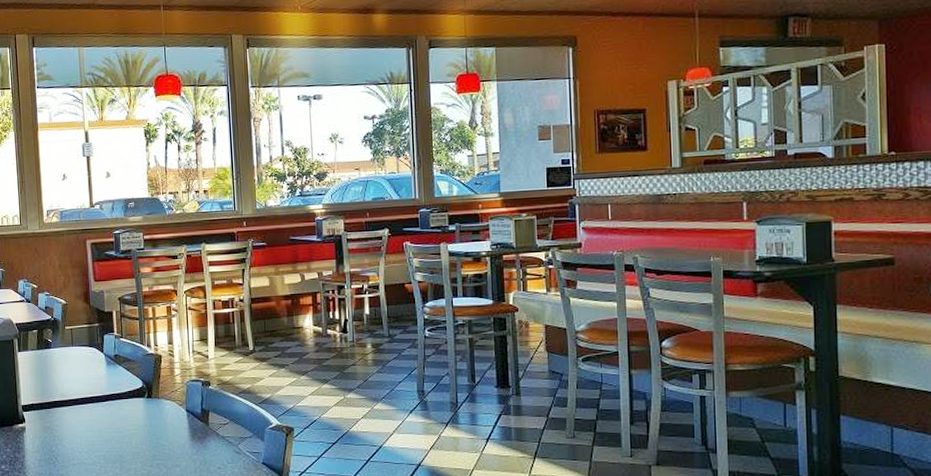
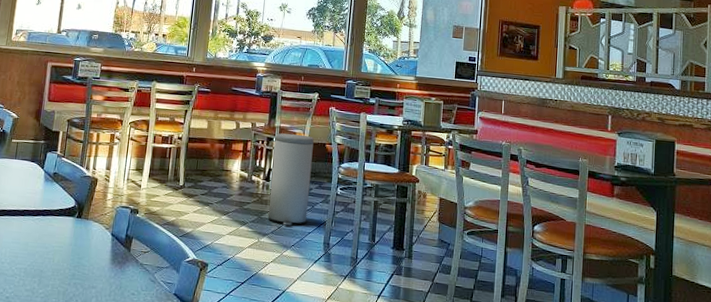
pedal bin: none [346,277,395,378] -> present [267,133,314,226]

